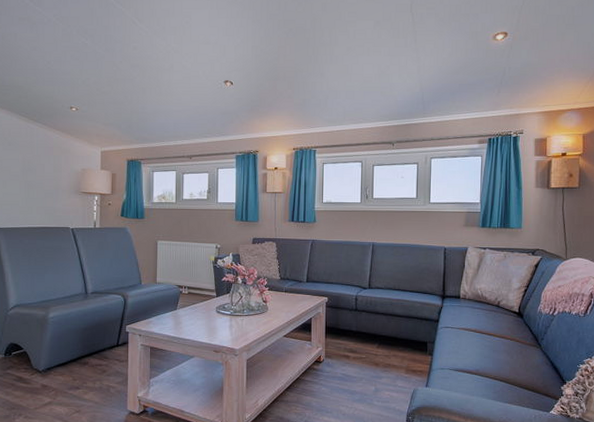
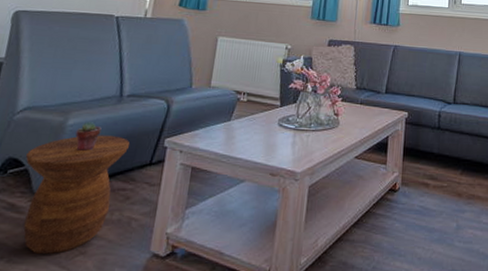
side table: none [23,324,100,412] -> present [23,135,131,254]
potted succulent: none [57,314,75,337] -> present [75,122,102,151]

